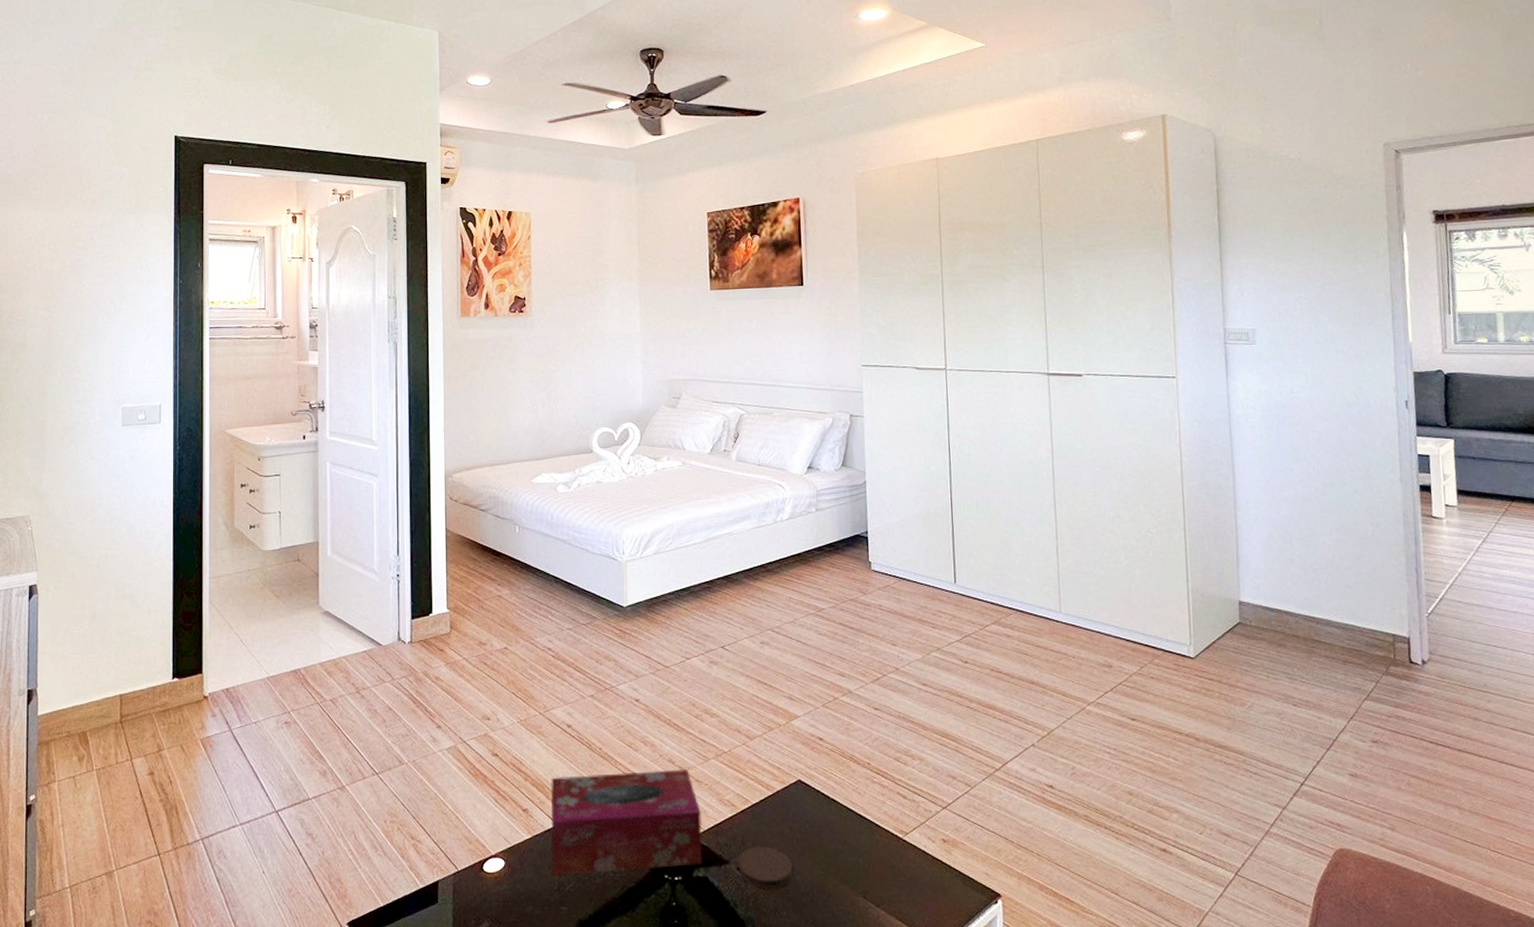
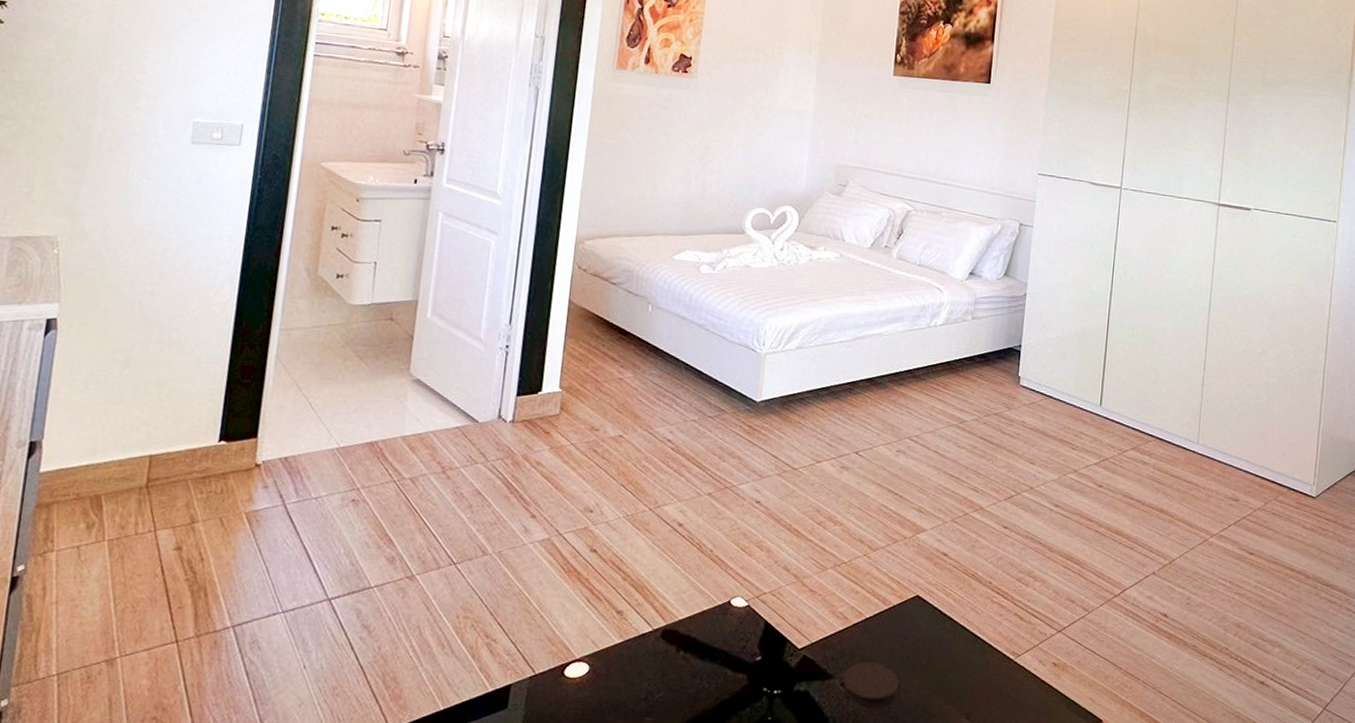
tissue box: present [550,768,703,875] -> none [641,577,811,684]

